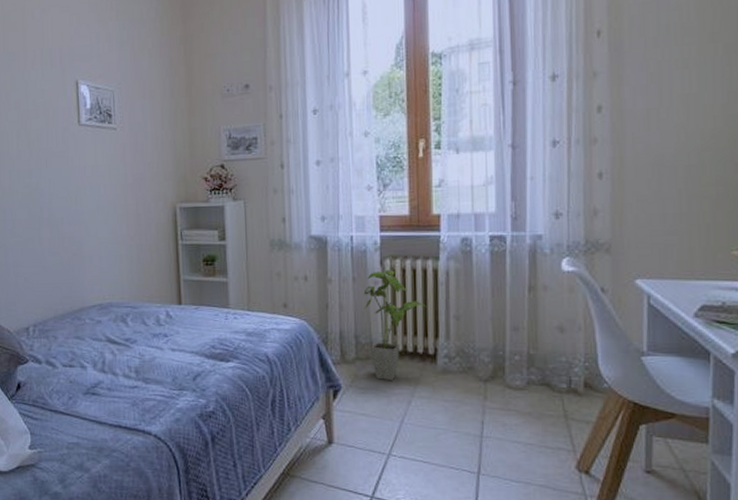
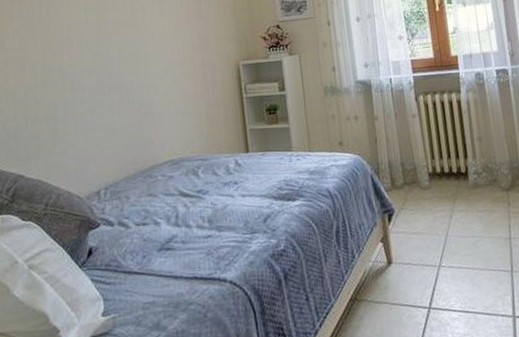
house plant: present [363,270,427,381] -> none [404,104,456,200]

